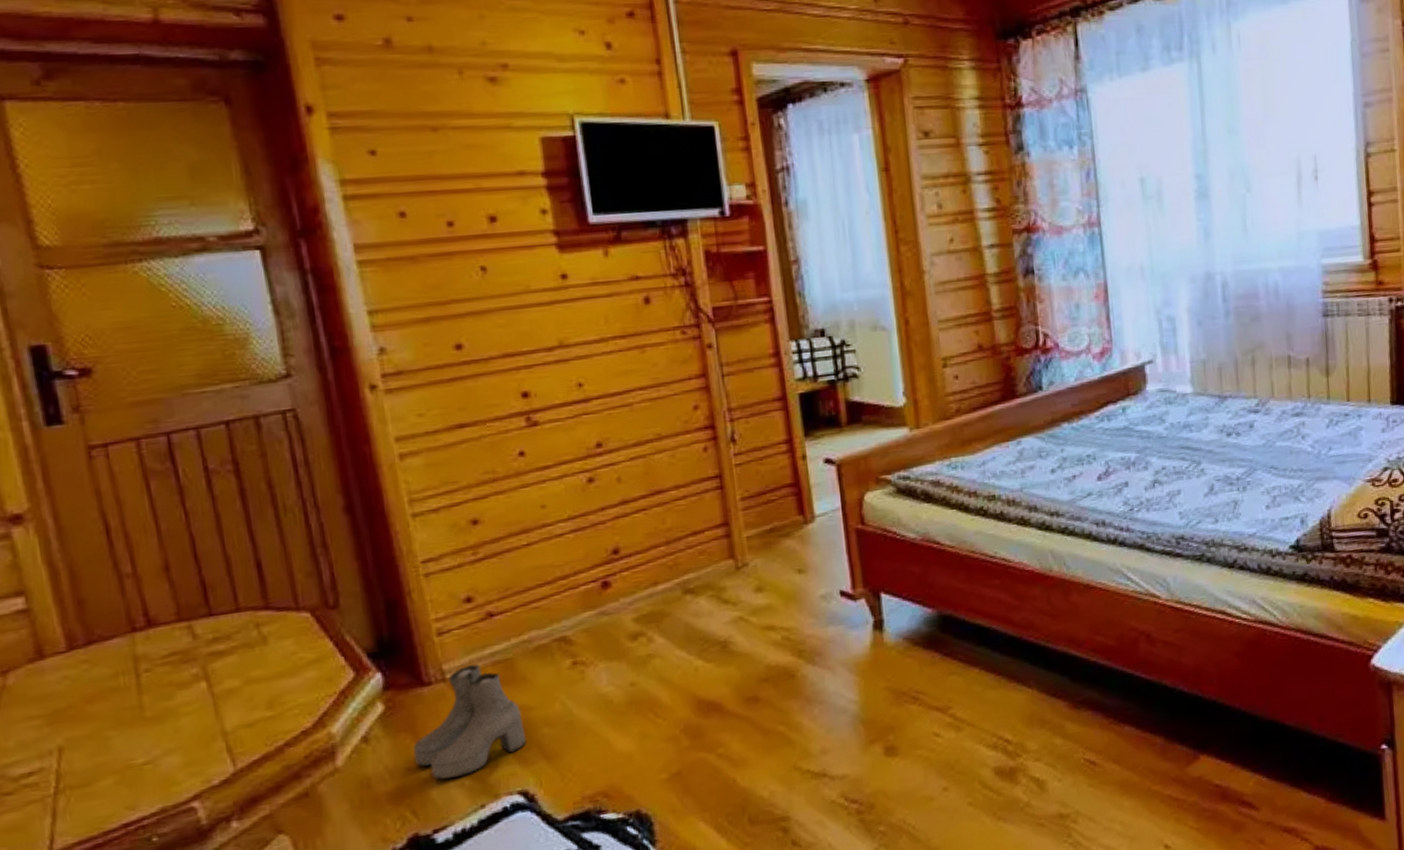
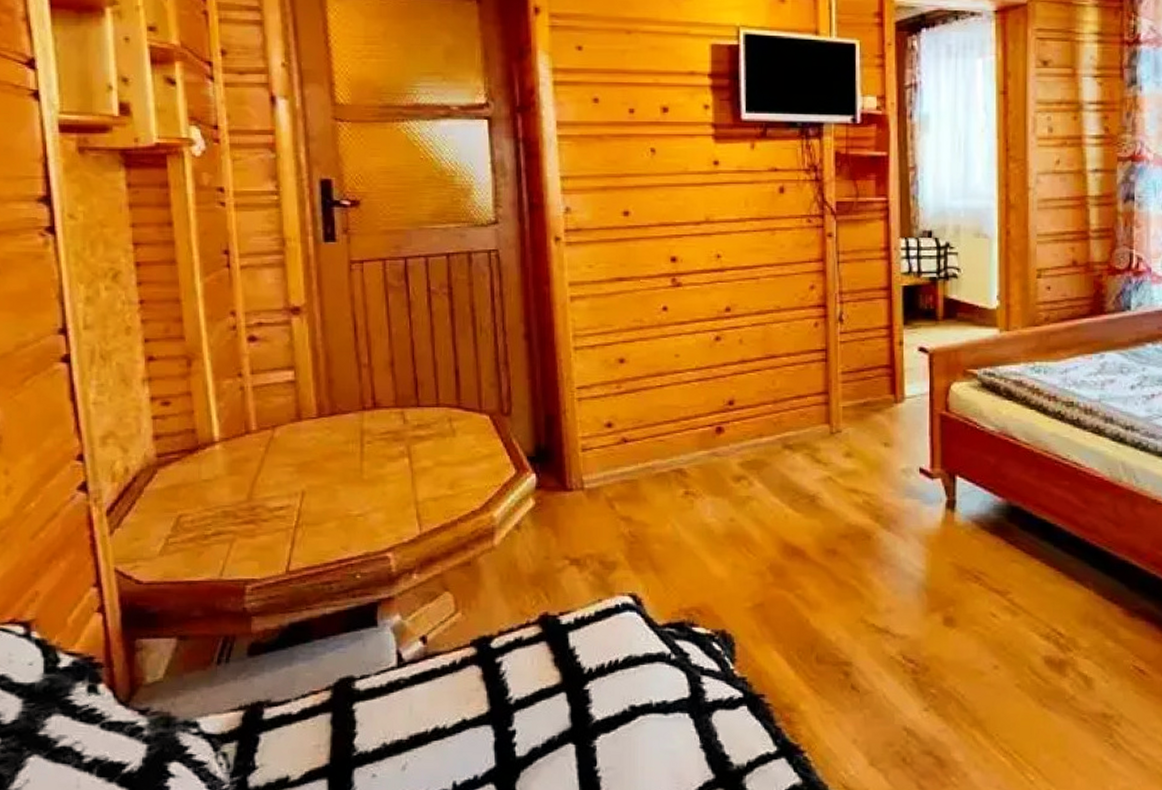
boots: present [413,664,527,780] -> none [552,480,641,572]

